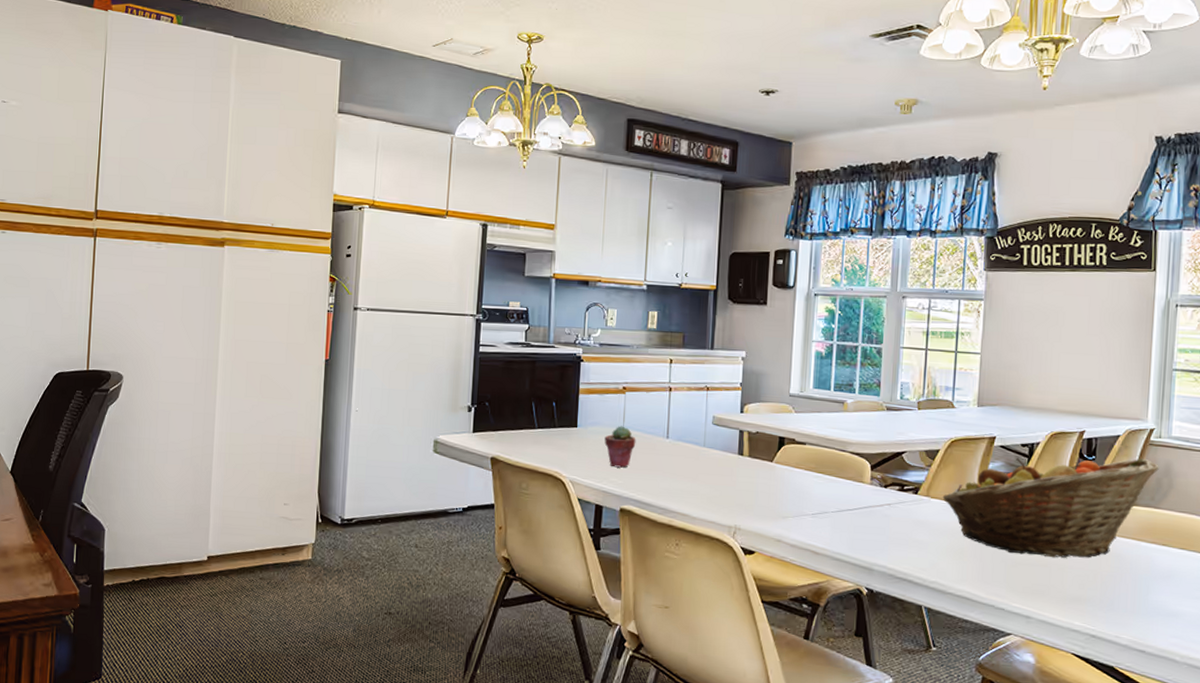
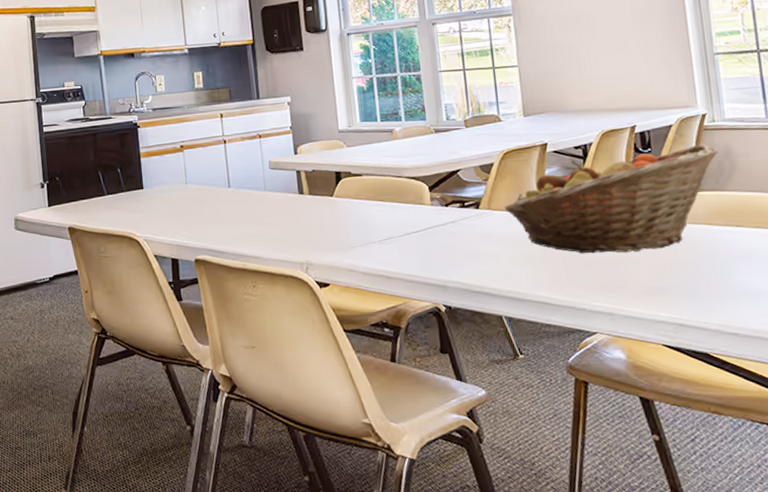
potted succulent: present [604,426,636,468] -> none [170,182,201,222]

